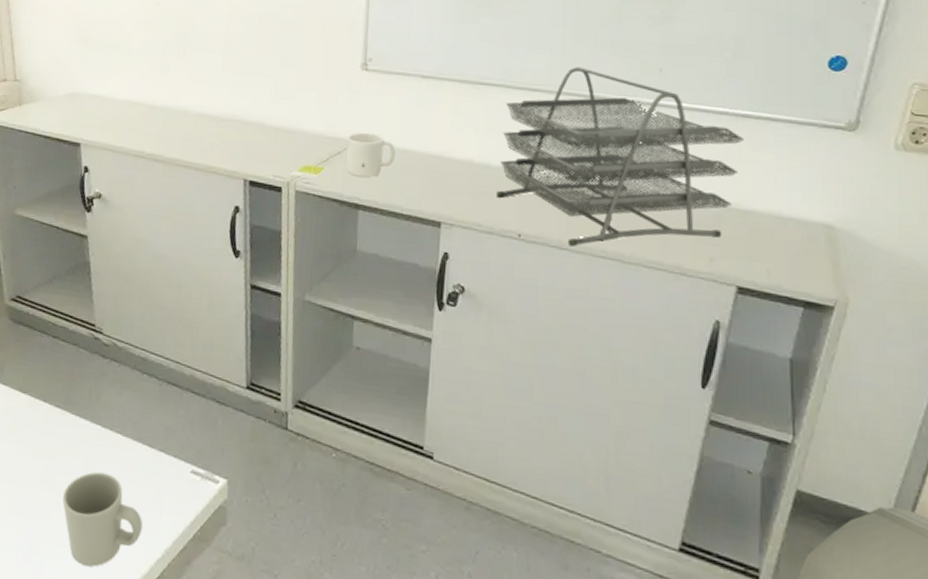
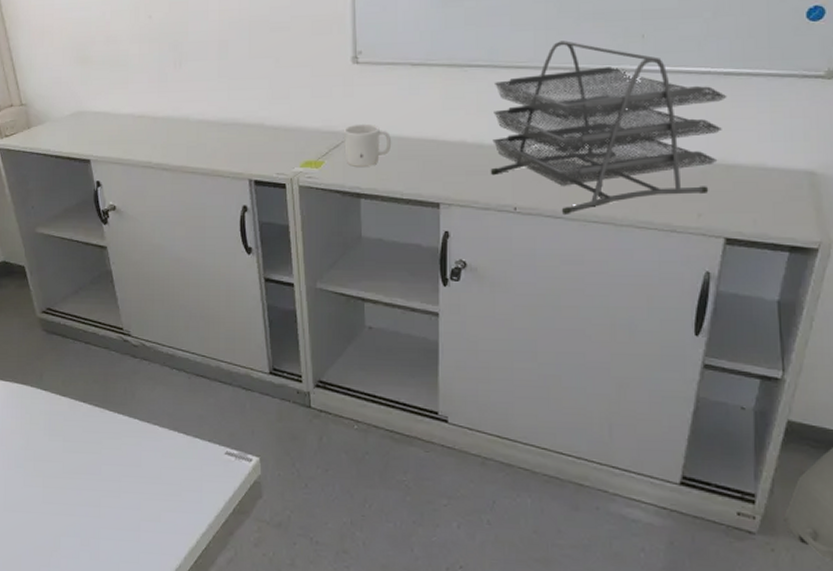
mug: present [62,471,143,567] -> none [110,461,187,545]

